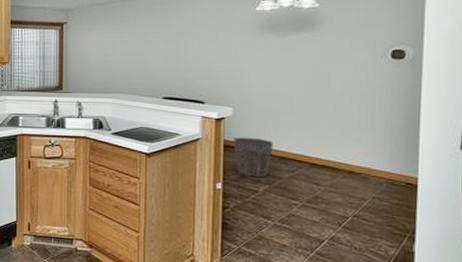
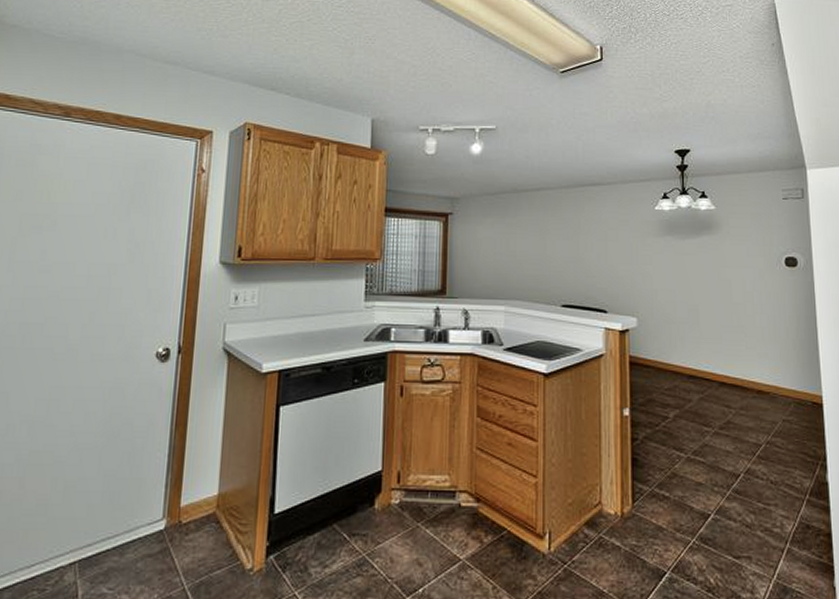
waste bin: present [233,137,273,178] -> none [639,352,681,401]

